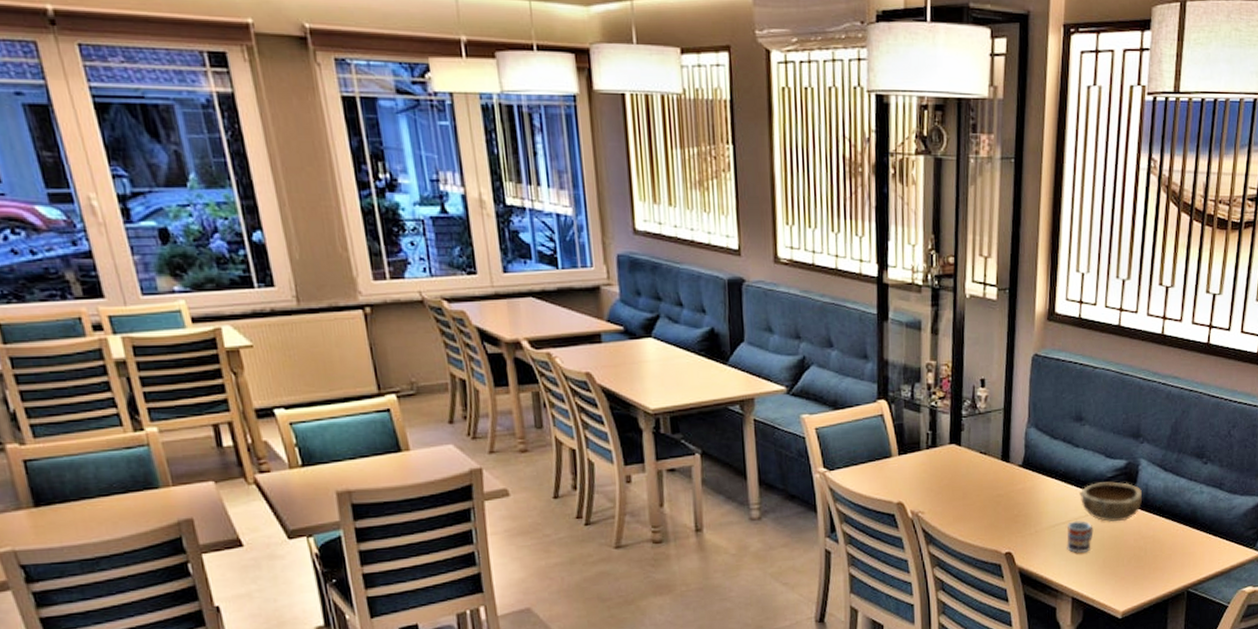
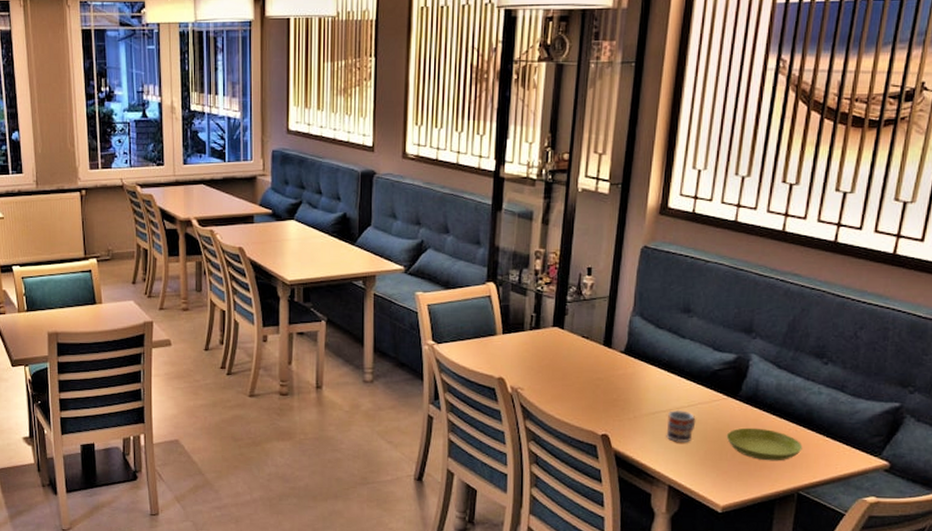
bowl: present [1079,481,1142,523] -> none [683,374,751,416]
saucer: none [1122,531,1189,563] -> present [726,427,803,461]

